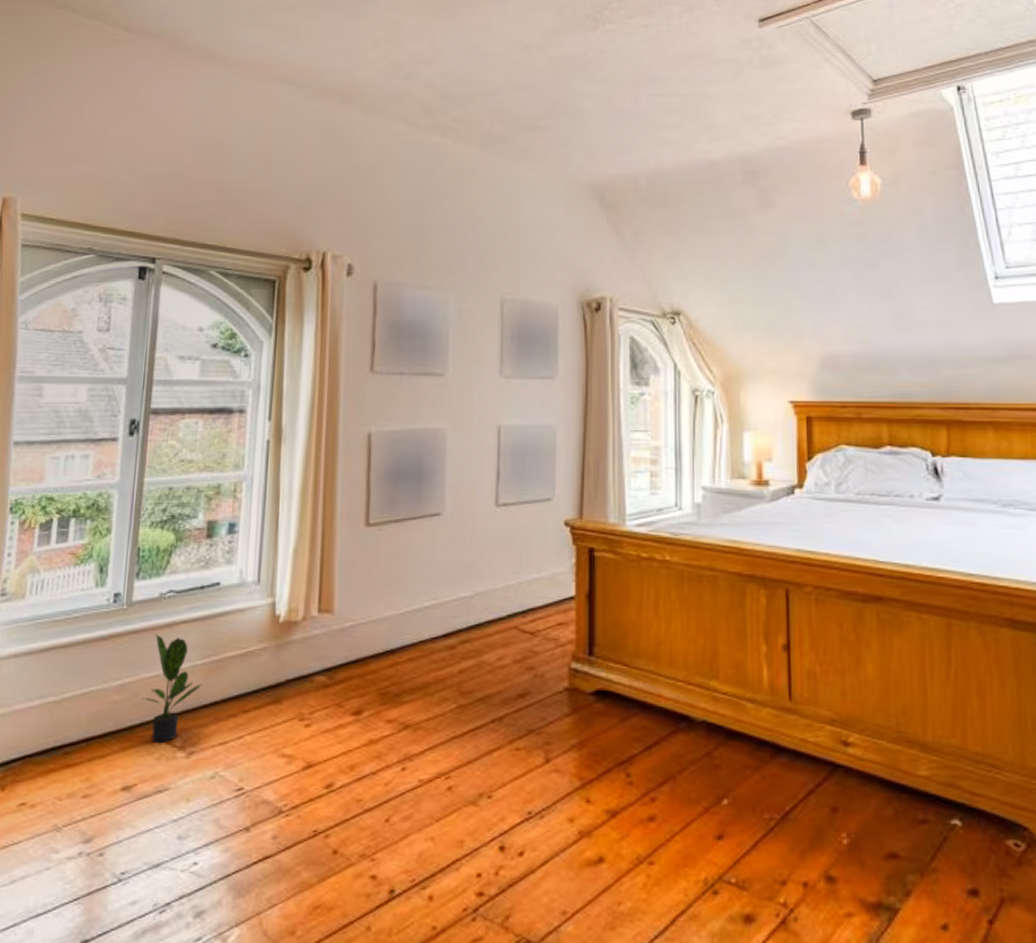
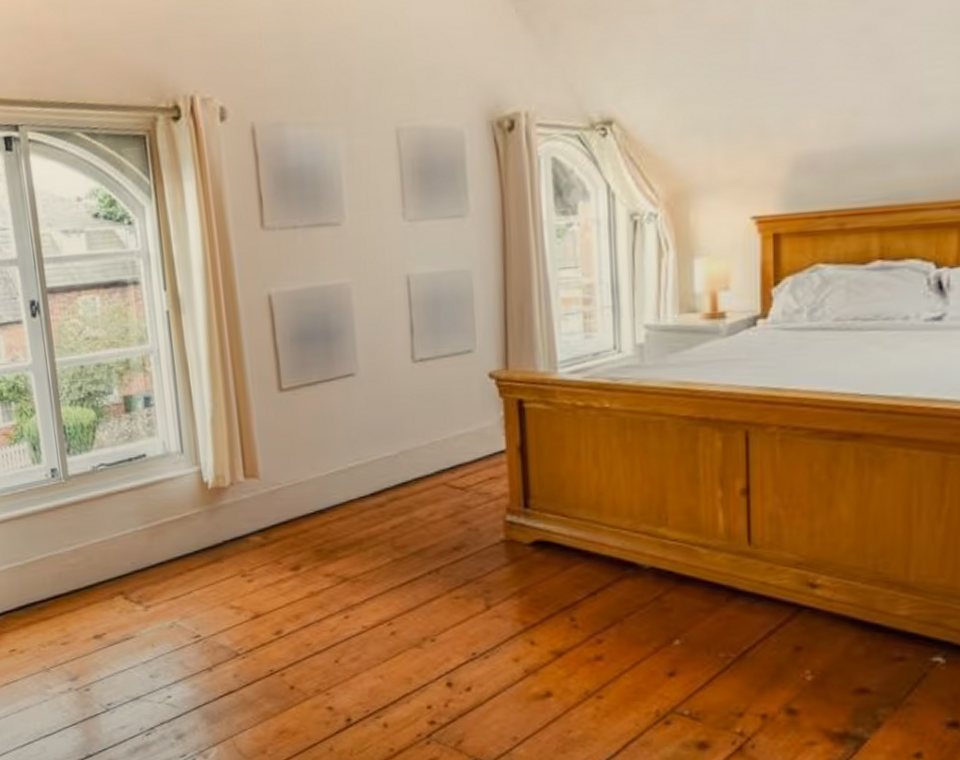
potted plant: present [142,633,201,743] -> none [95,503,146,598]

